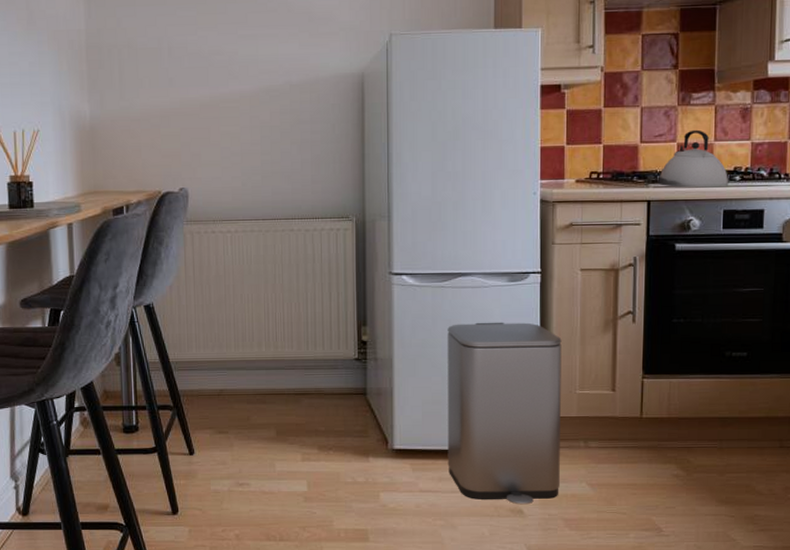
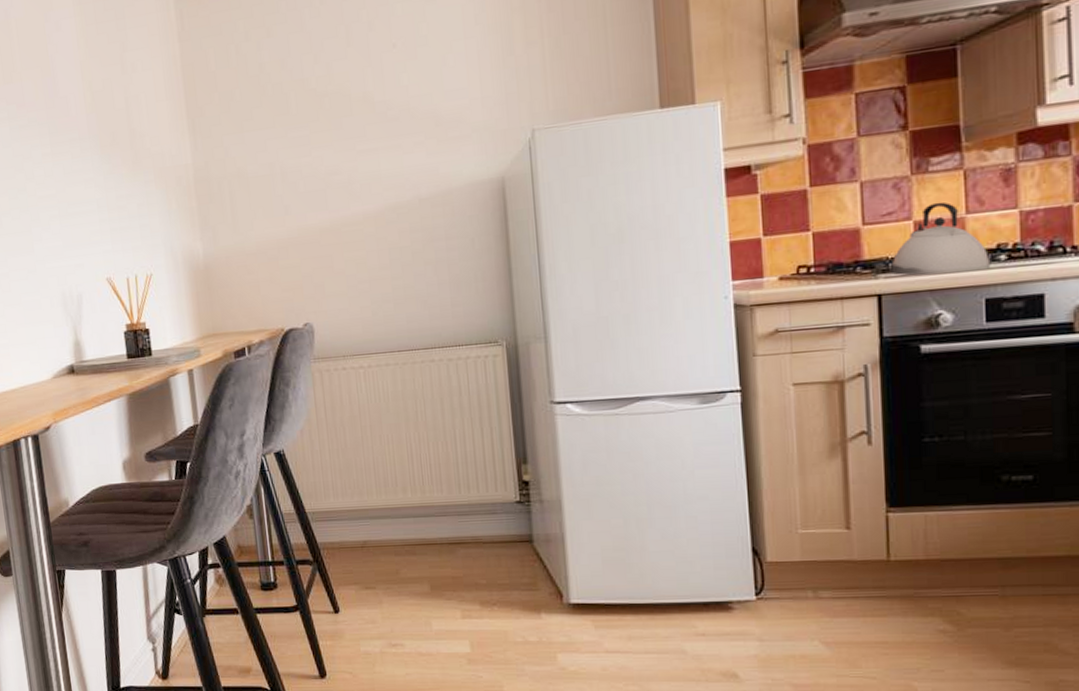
pedal bin: present [447,322,562,505] -> none [626,451,784,667]

